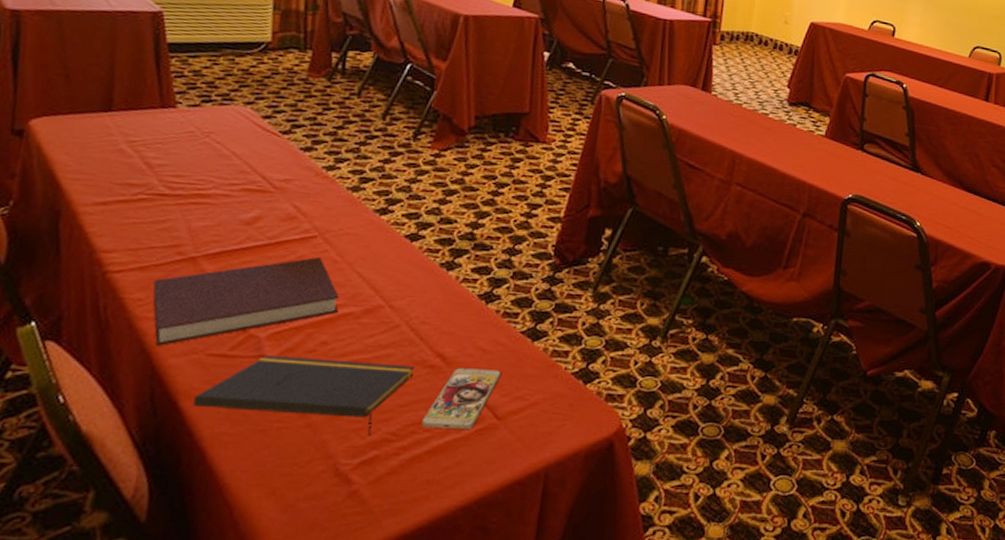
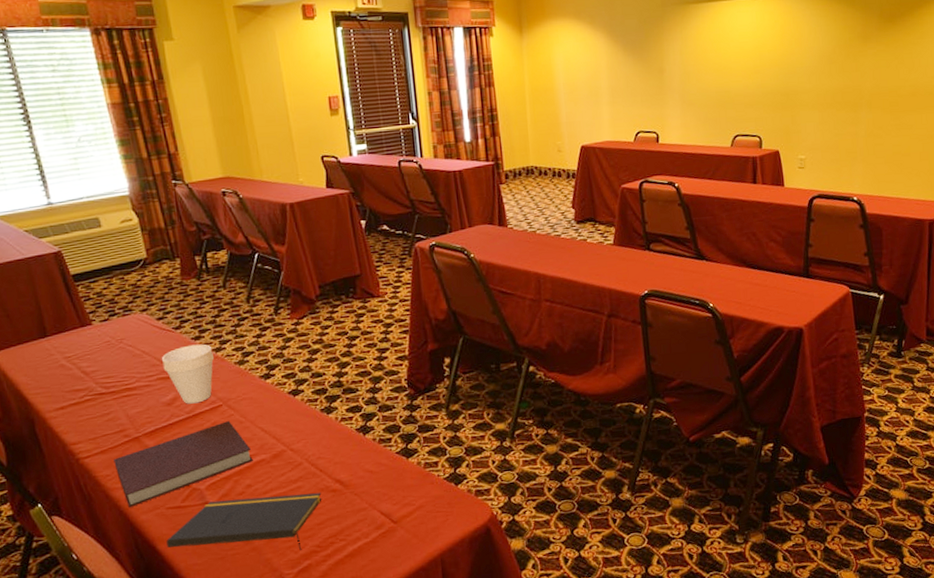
cup: none [253,155,324,229] -> present [161,344,215,404]
smartphone: present [421,368,502,429] -> none [337,485,389,538]

